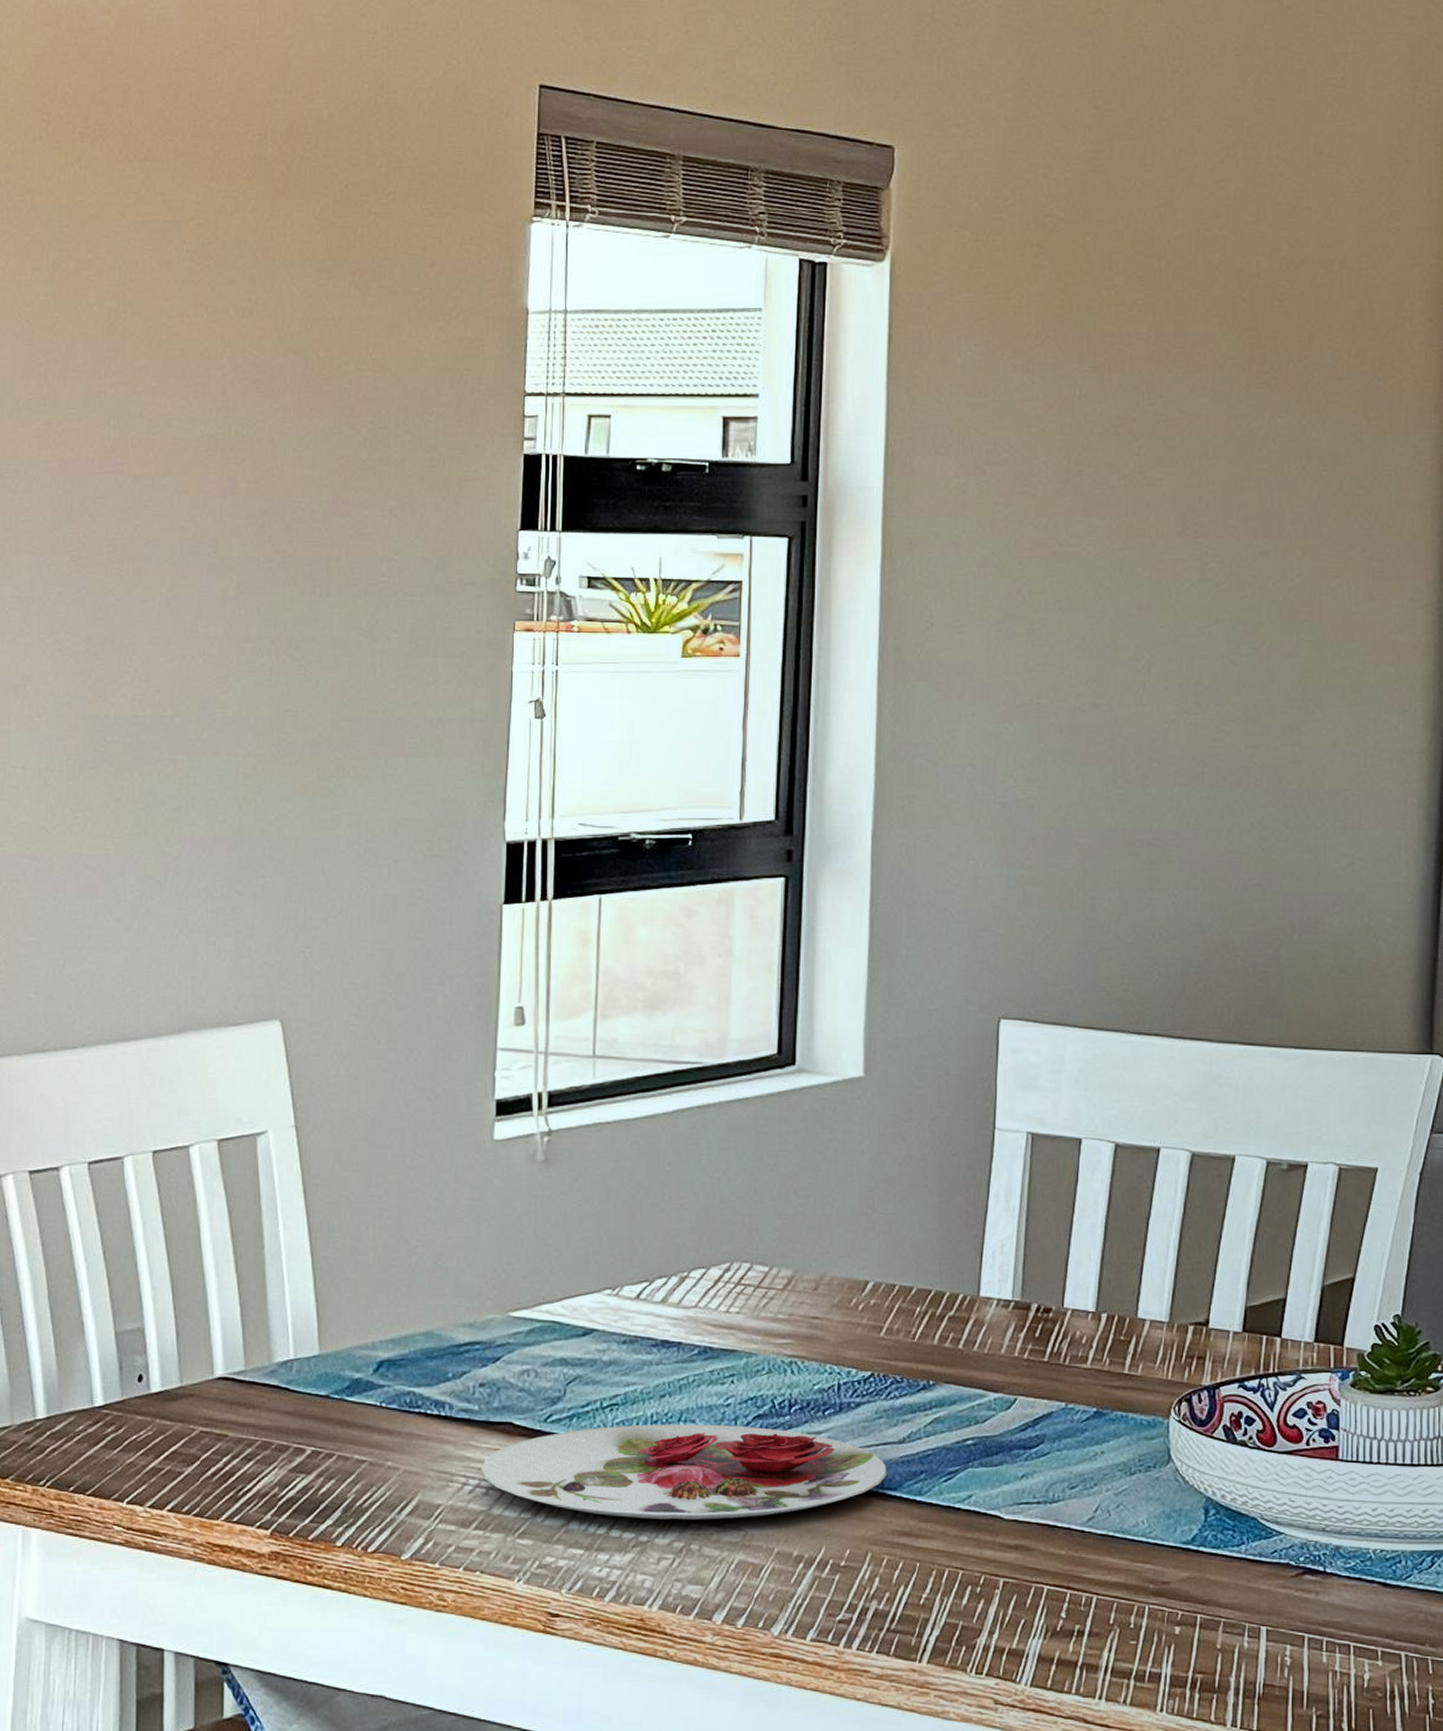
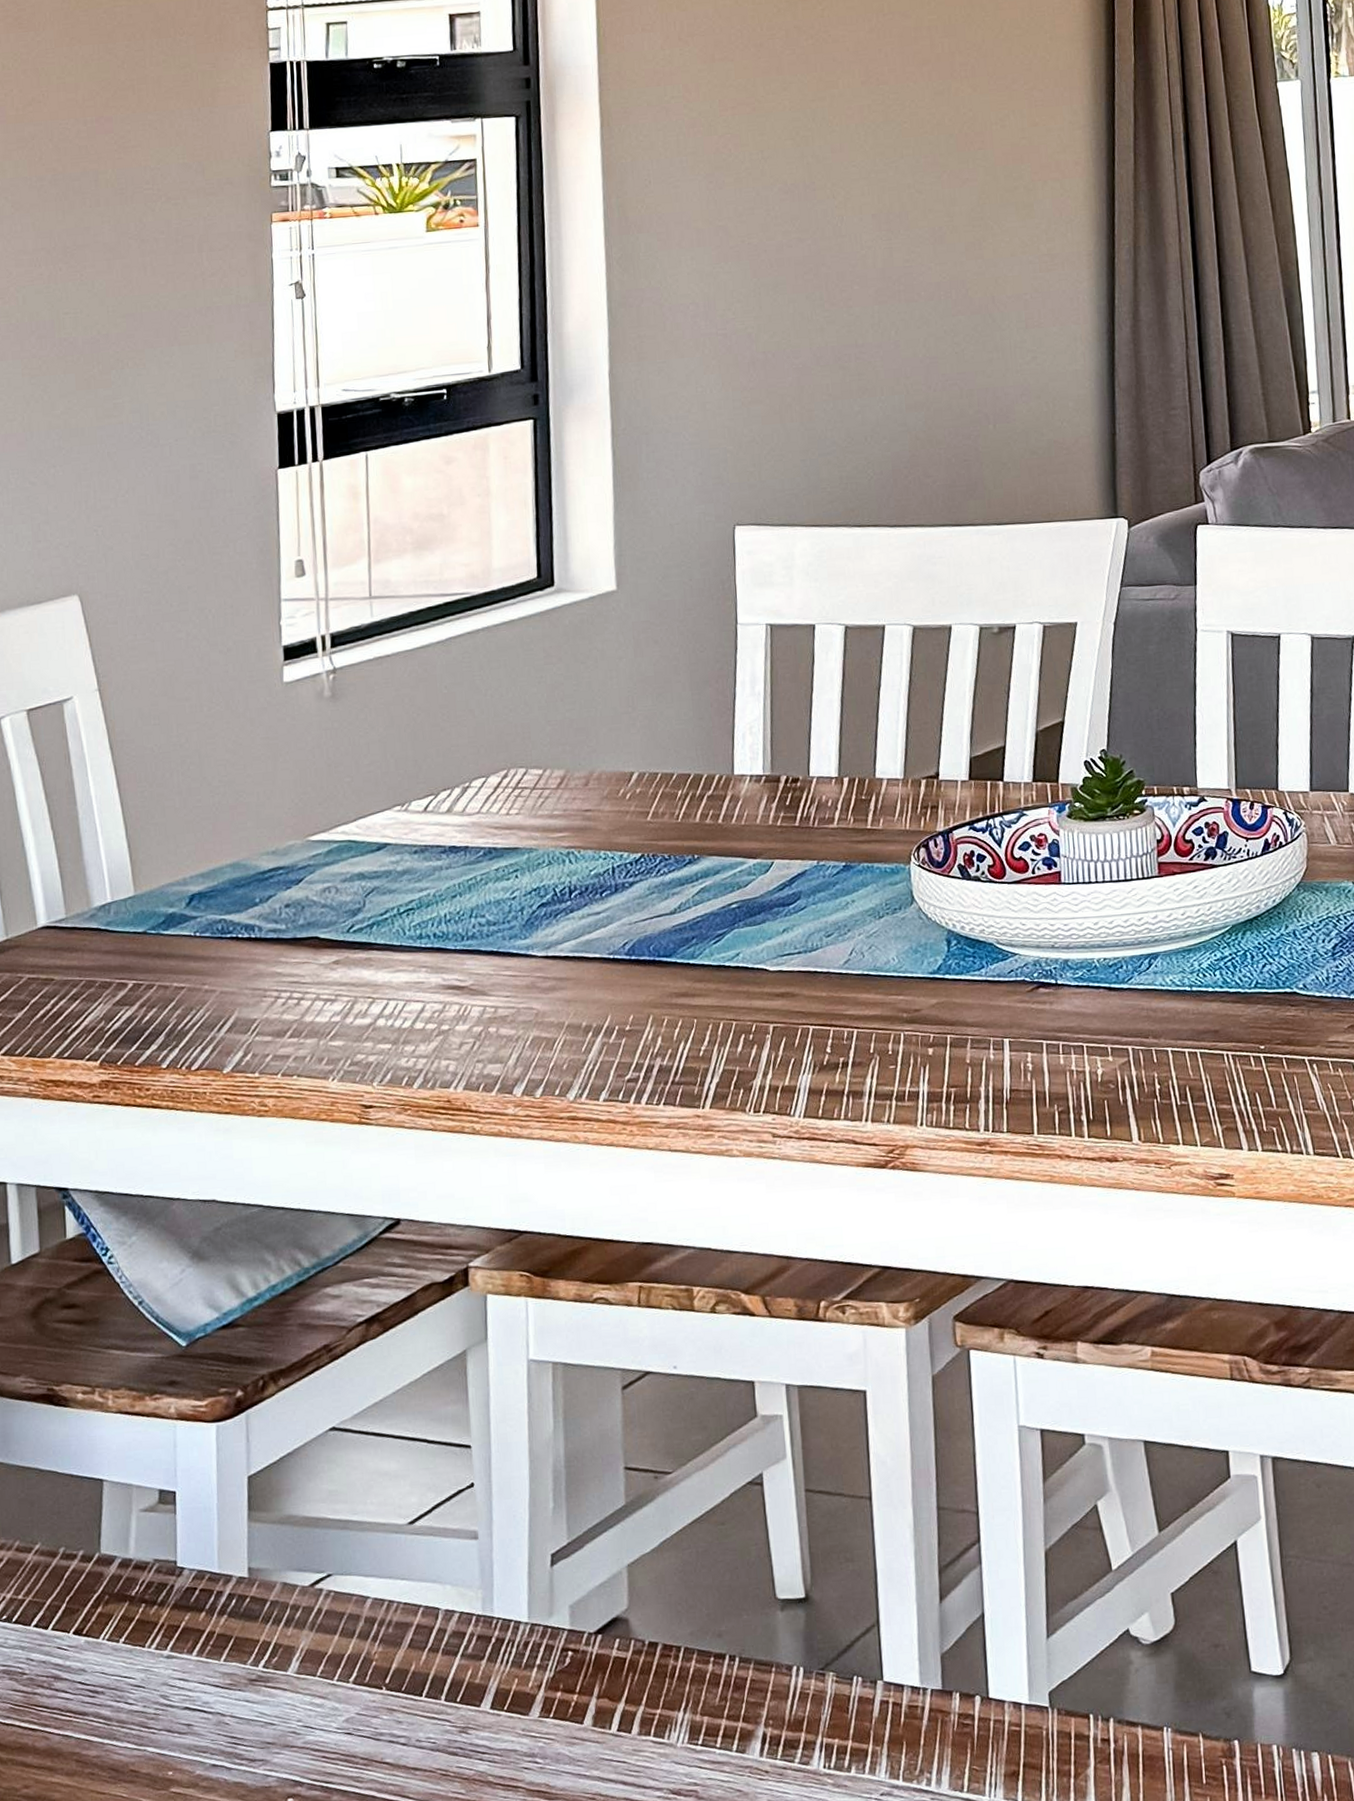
plate: present [480,1423,886,1520] -> none [291,914,661,1011]

